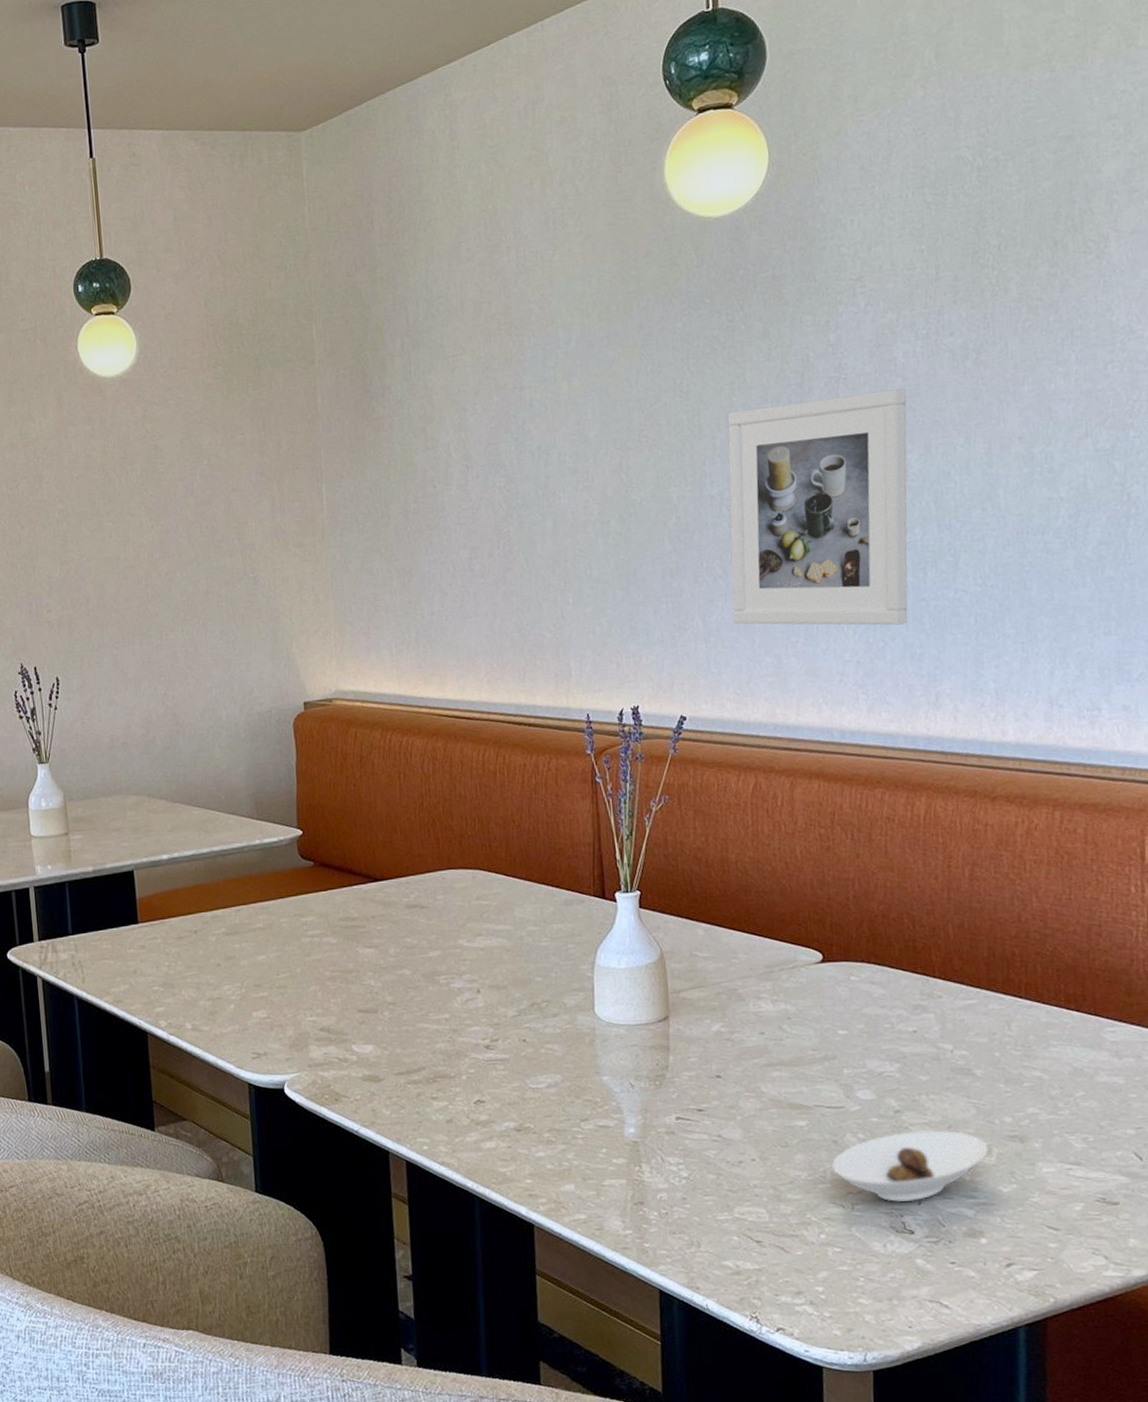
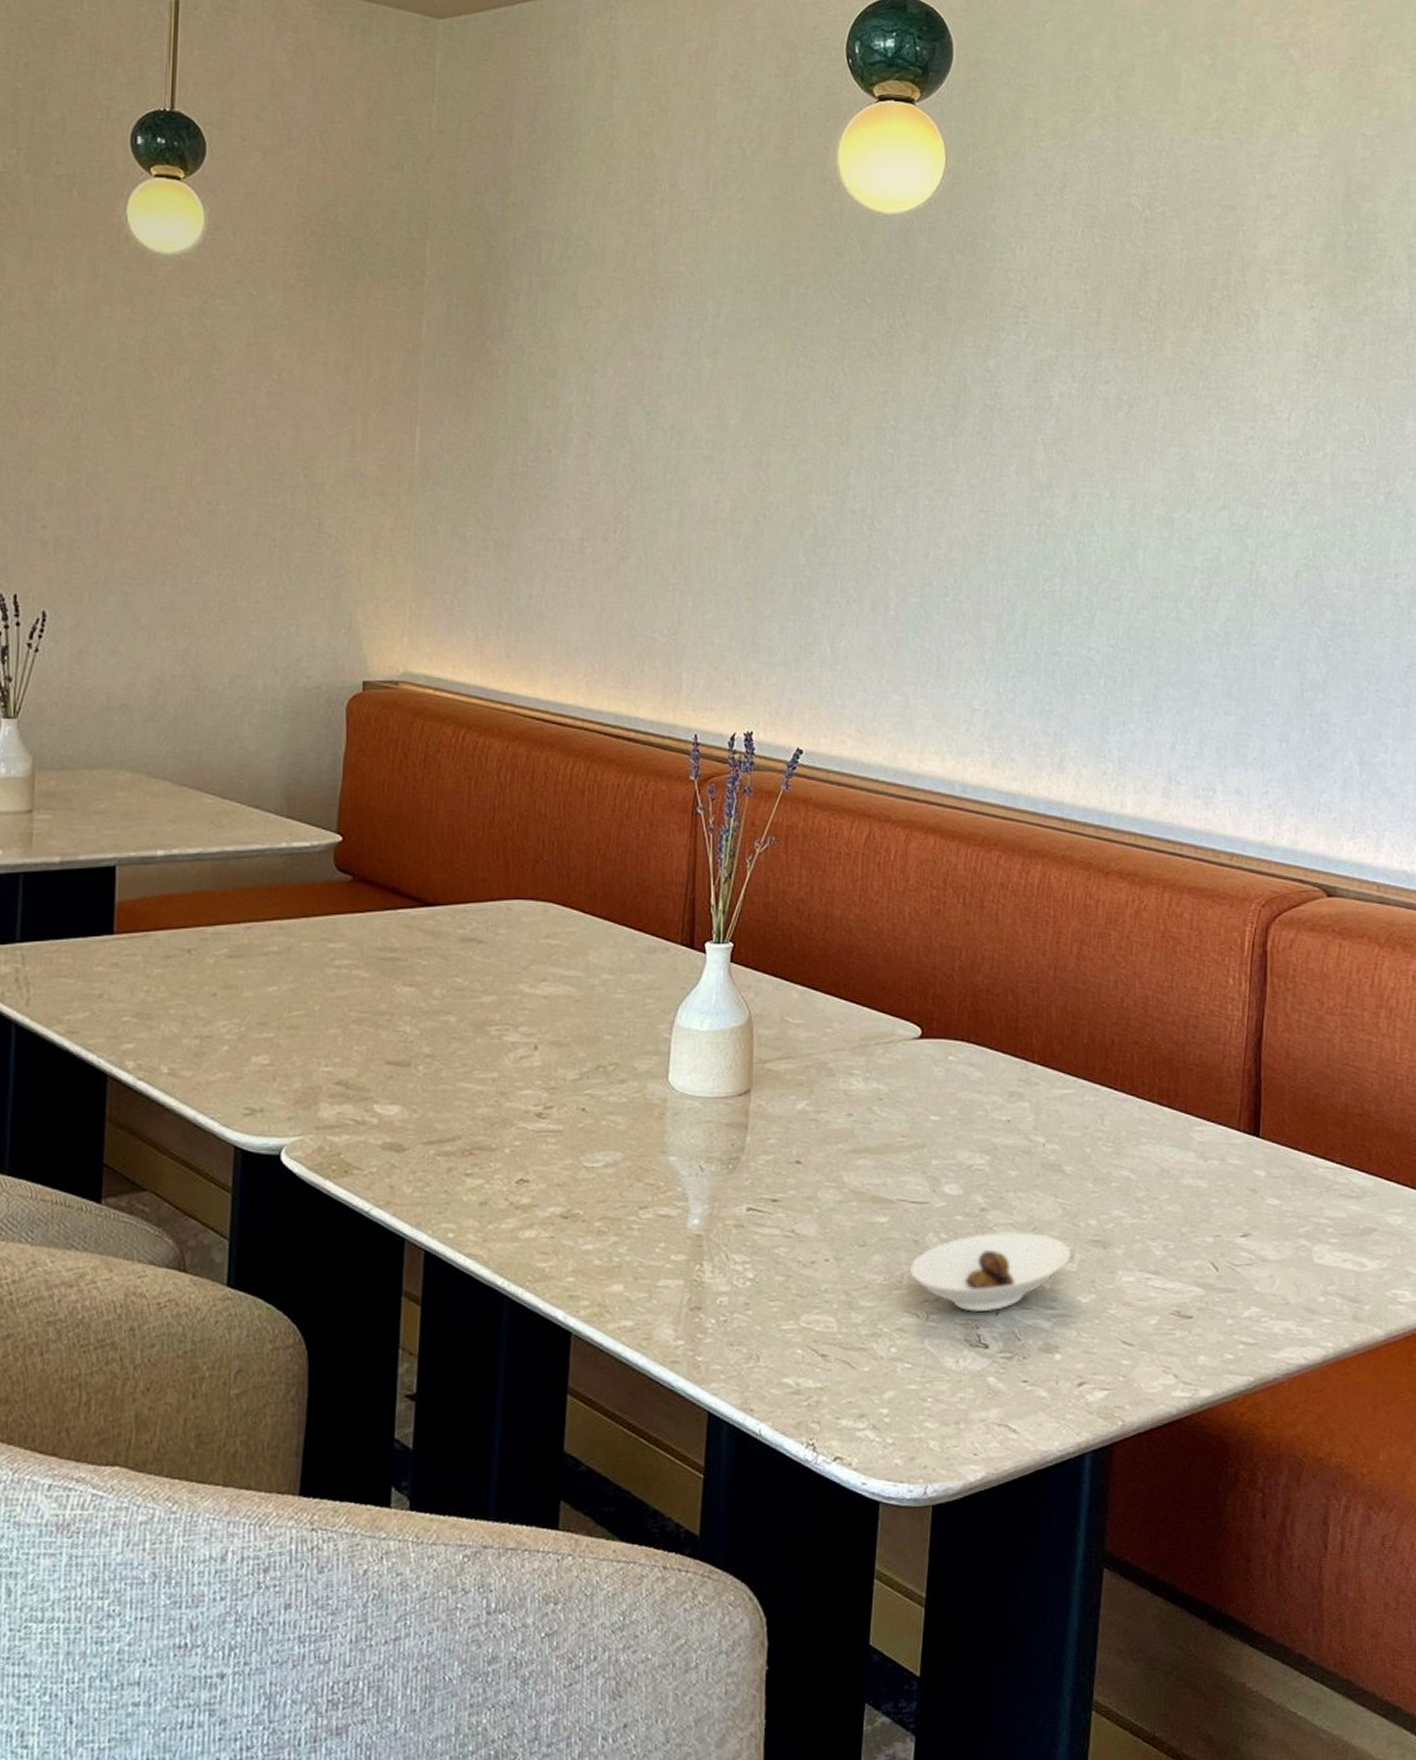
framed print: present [727,388,908,626] -> none [862,423,1059,677]

